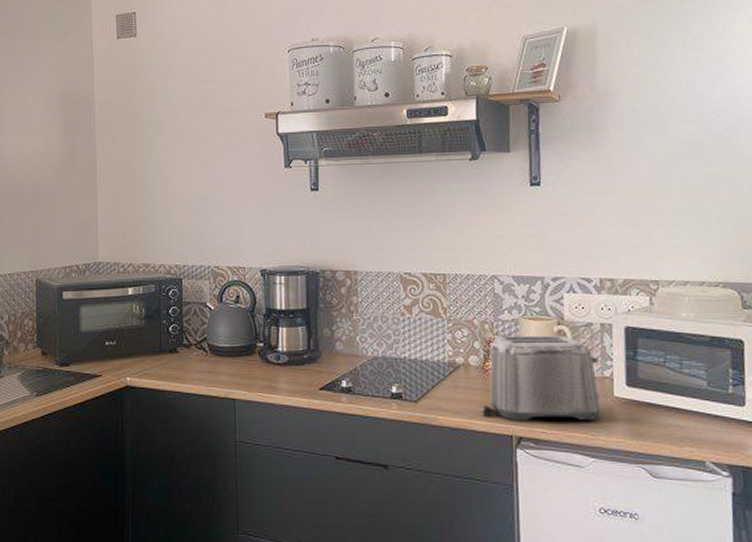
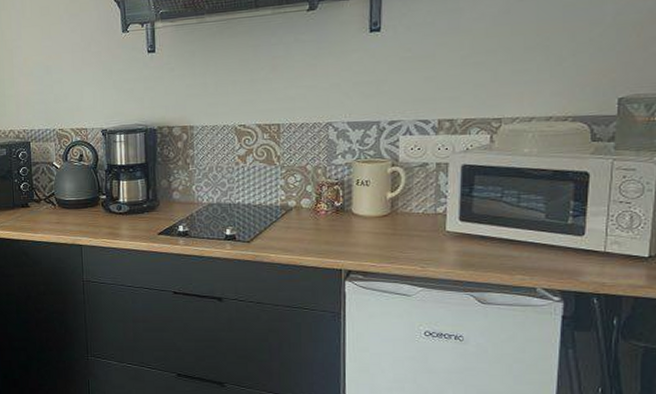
toaster: present [479,336,600,421] -> none [310,176,433,257]

